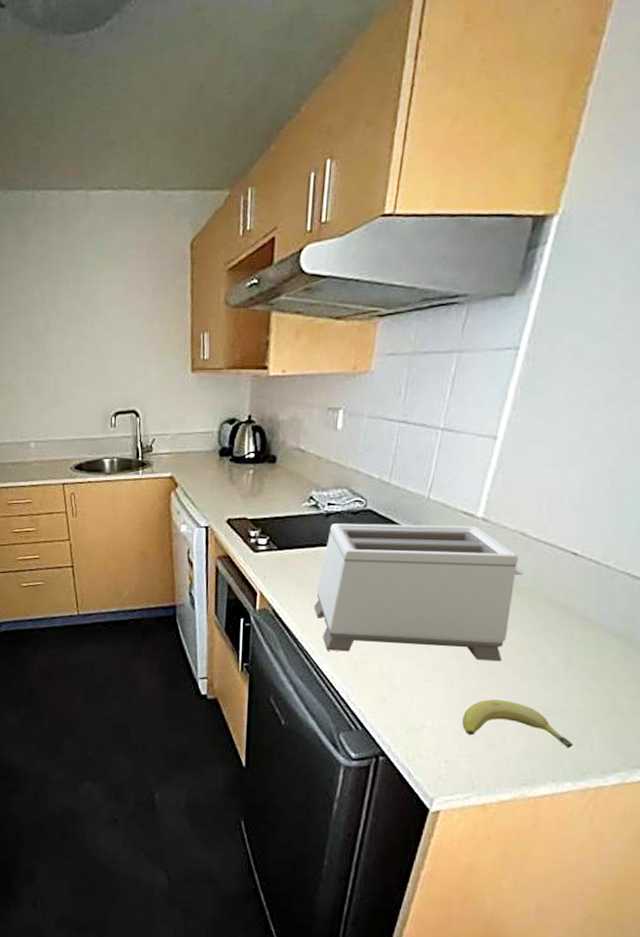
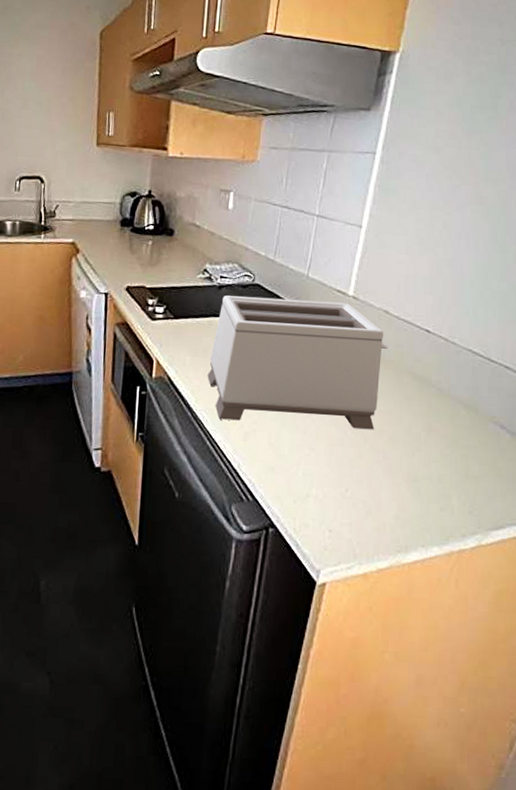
fruit: present [462,699,573,748] -> none [343,467,437,513]

